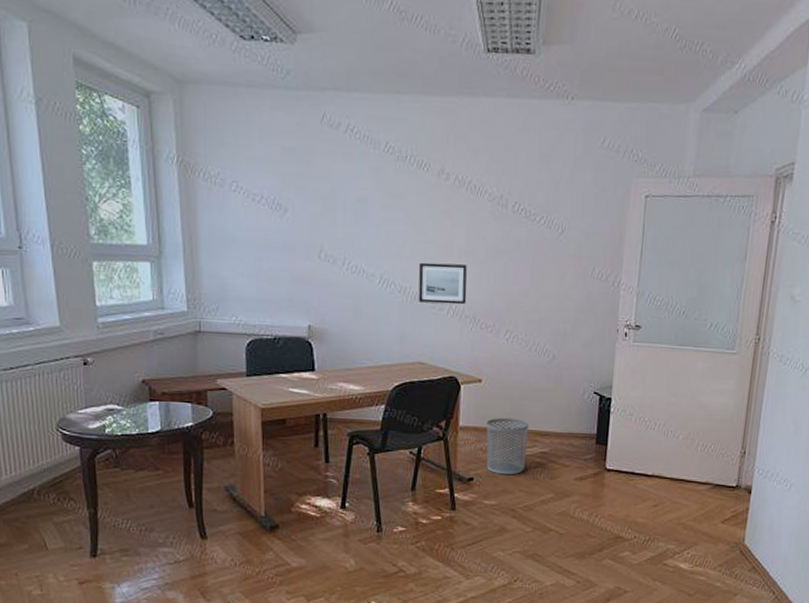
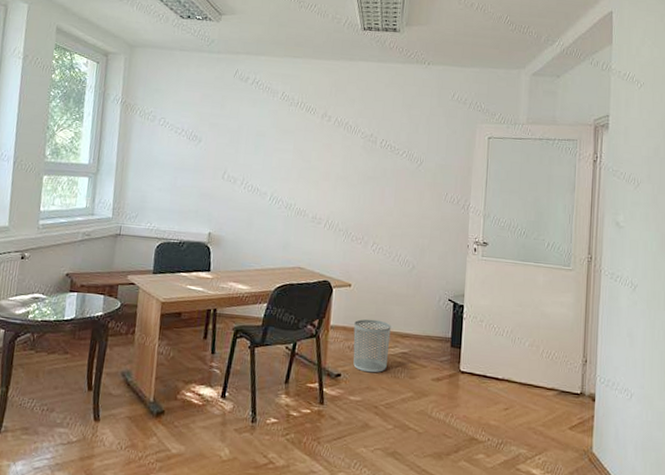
wall art: present [418,262,467,305] -> none [301,184,342,220]

